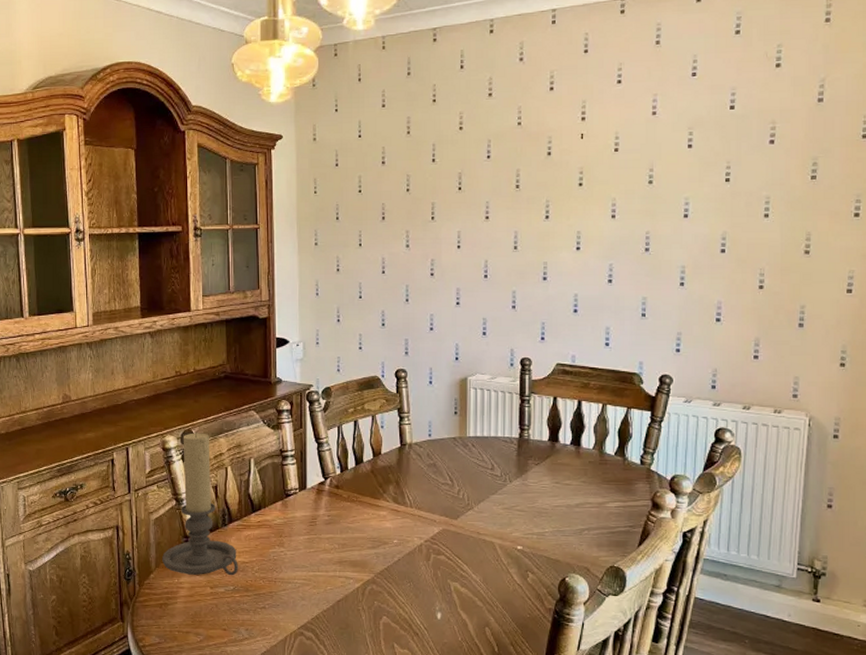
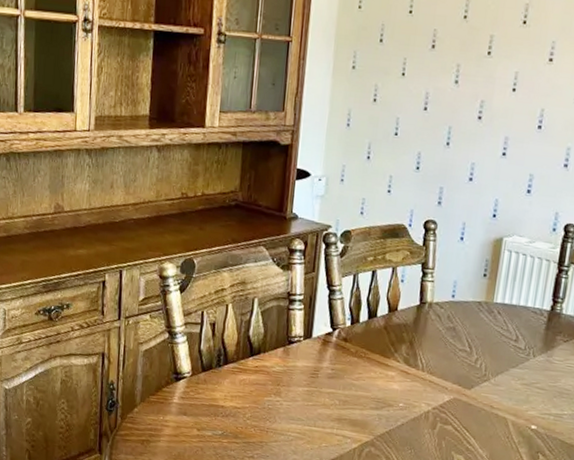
candle holder: present [162,433,238,576] -> none [148,262,230,420]

